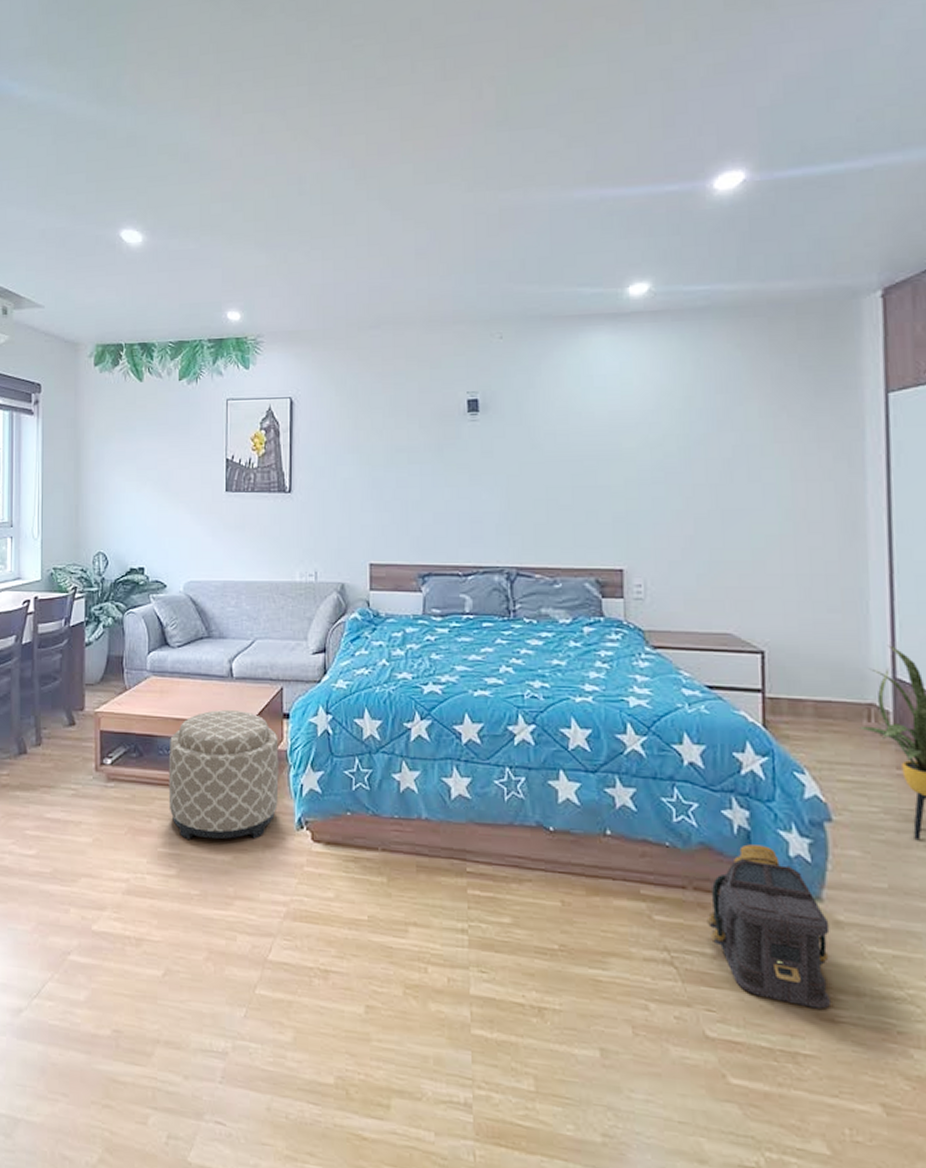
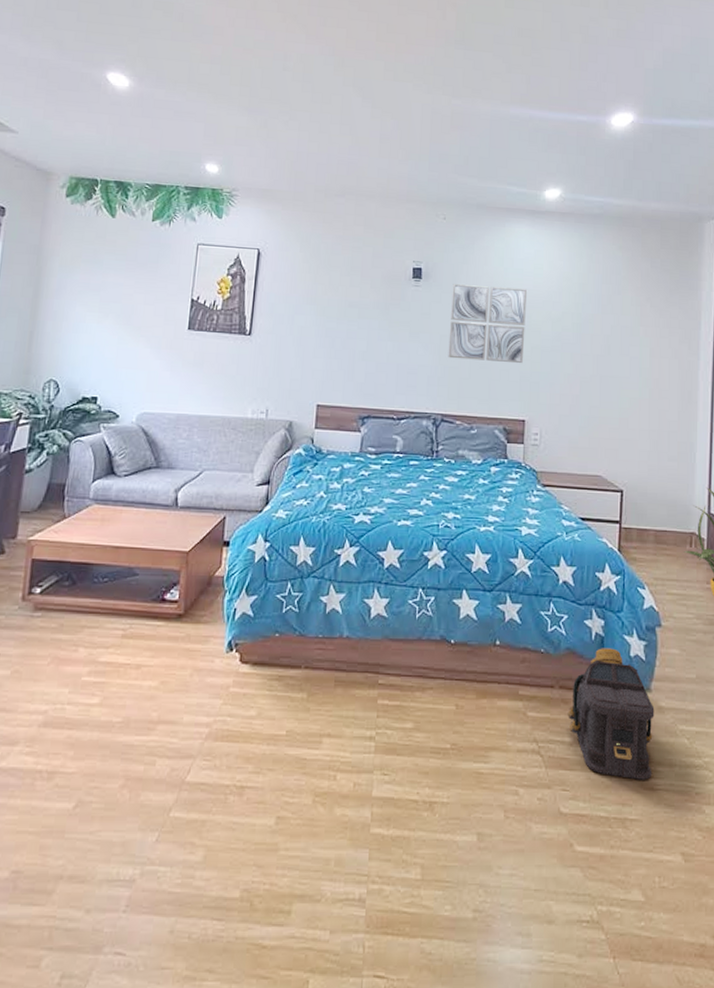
ottoman: present [168,710,279,841] -> none [98,538,217,668]
wall art: none [517,411,615,502] -> present [448,284,528,364]

